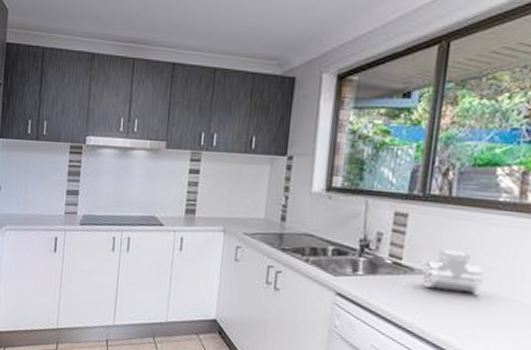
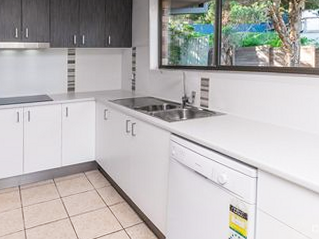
pipe fitting: present [422,249,483,294] -> none [221,99,255,124]

